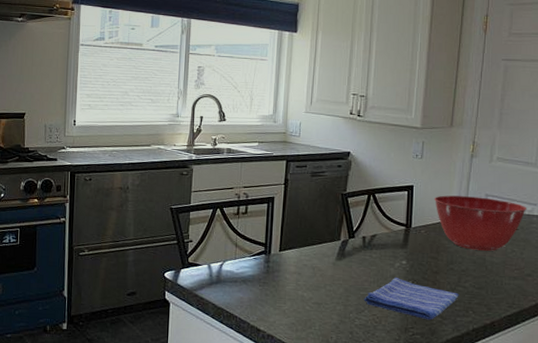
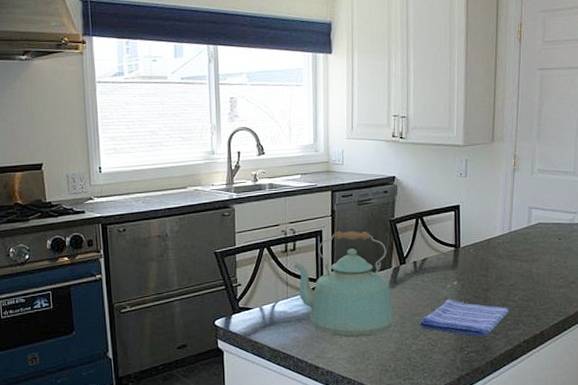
kettle: none [244,199,340,306] -> present [294,230,395,338]
mixing bowl: present [434,195,528,251] -> none [480,210,569,264]

